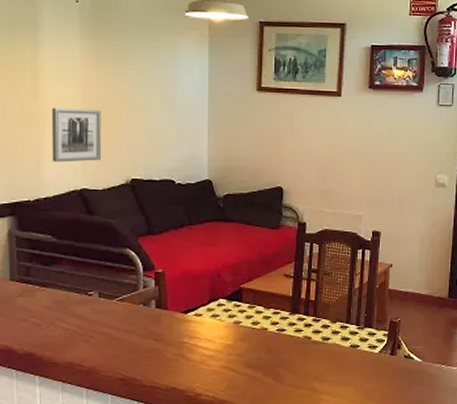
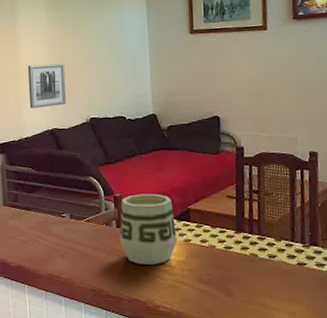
cup: none [159,270,226,349] -> present [119,193,177,265]

